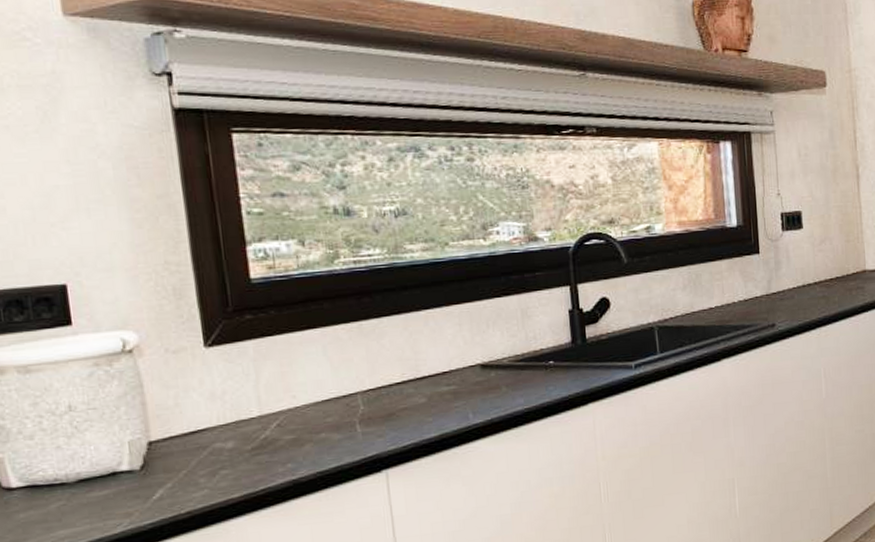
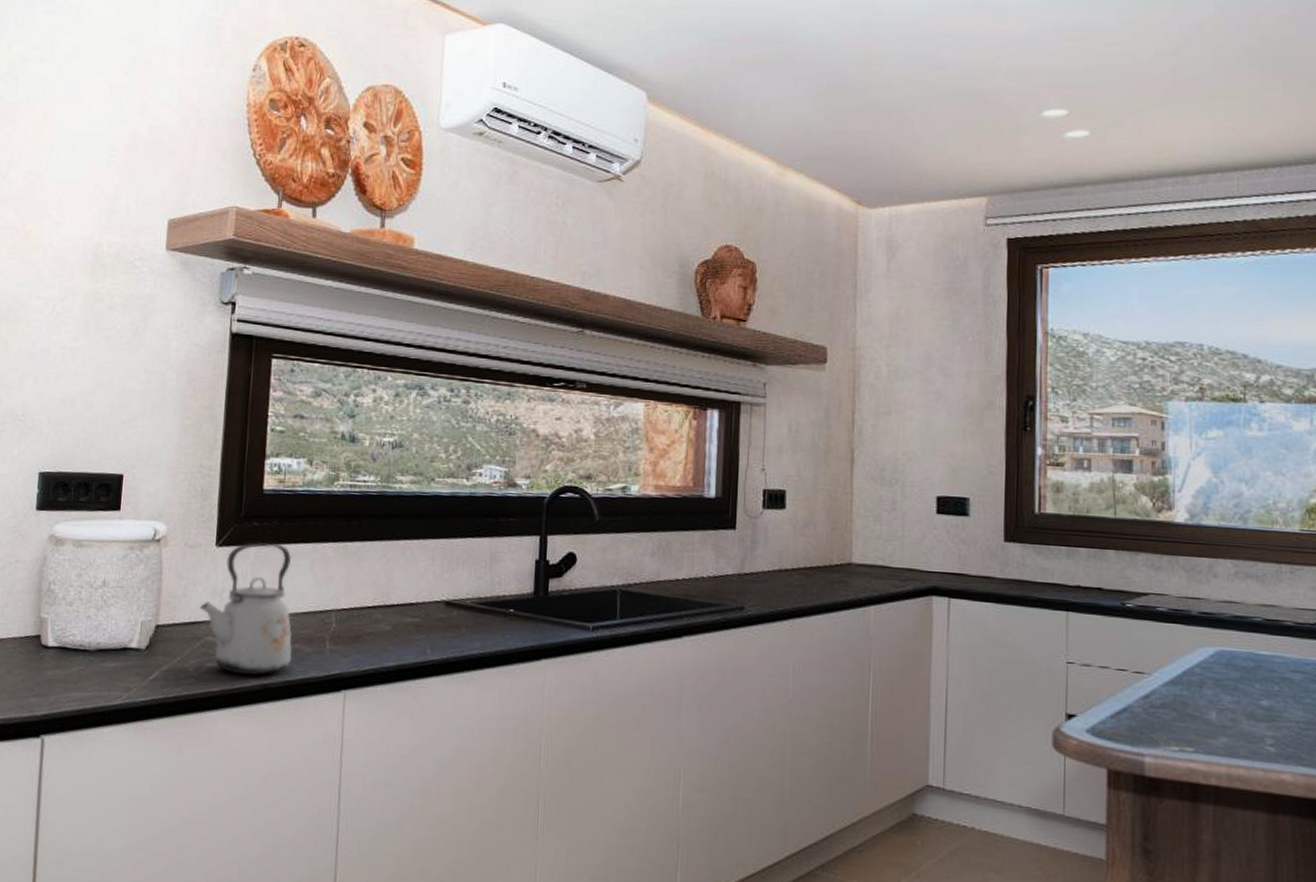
kettle: none [198,334,320,476] -> present [200,542,293,675]

